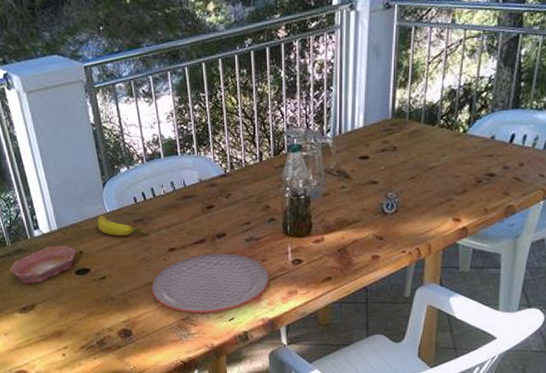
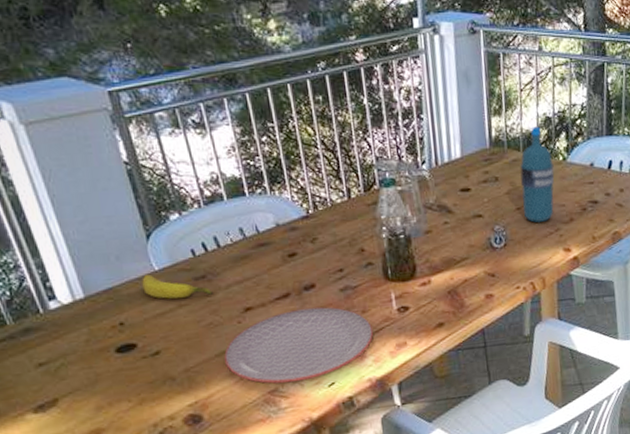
bowl: present [10,245,77,283] -> none [14,316,116,373]
water bottle: none [417,98,453,193] -> present [519,126,555,223]

